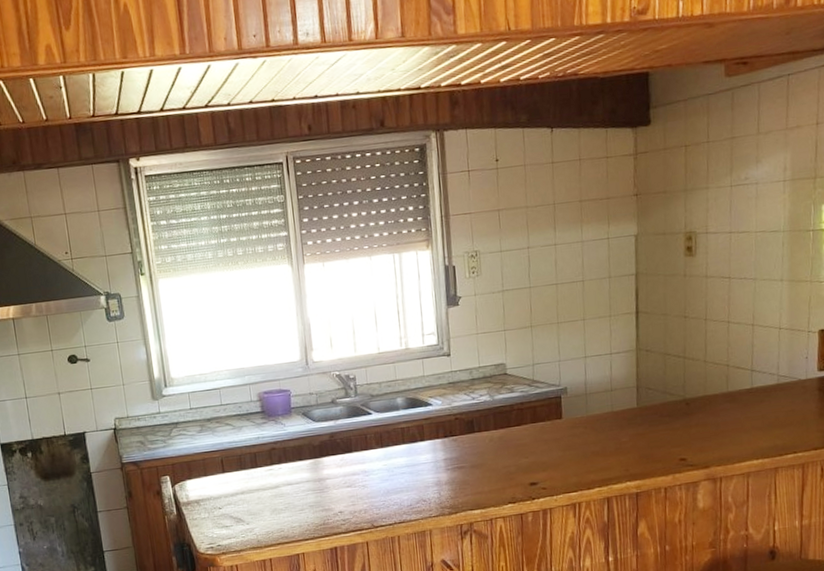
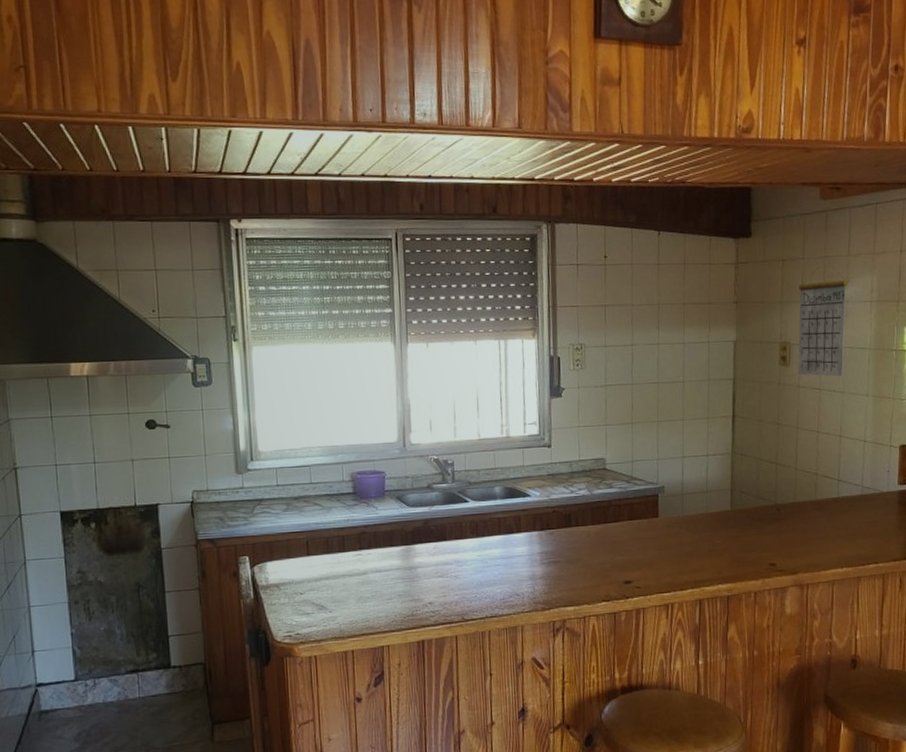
calendar: none [703,144,759,265] -> present [798,263,849,377]

